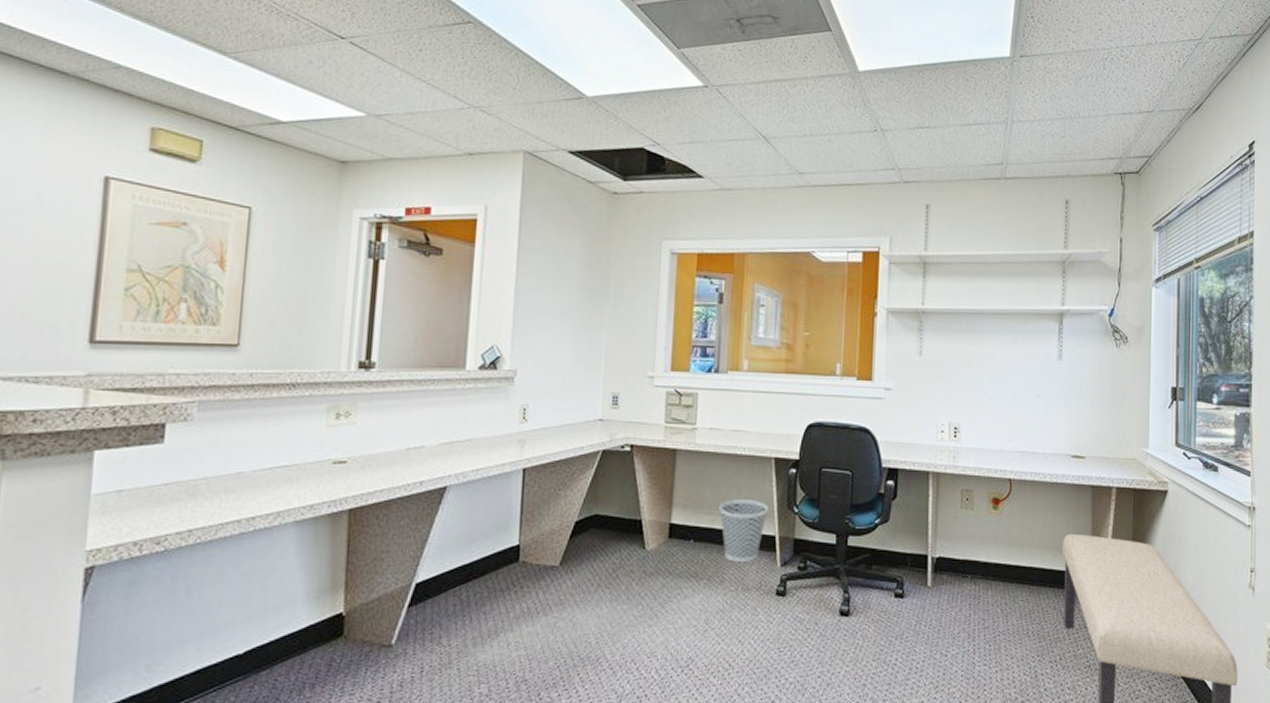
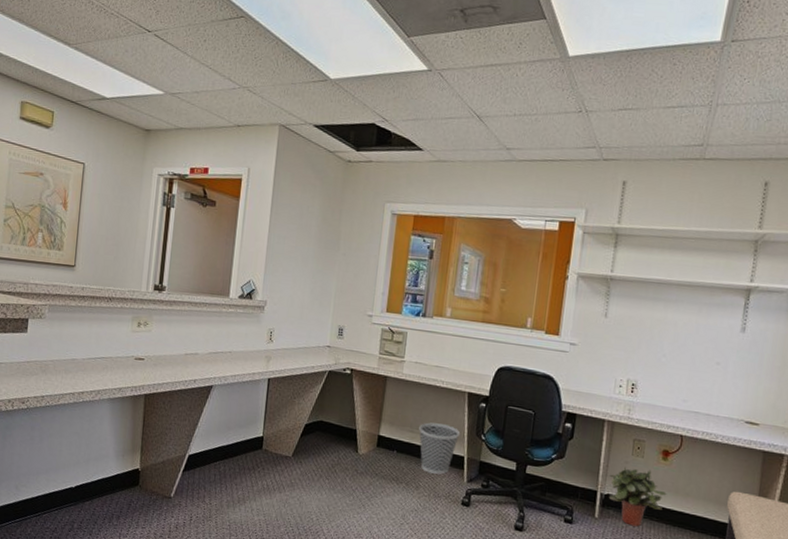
potted plant: none [940,522,1001,590] -> present [608,467,667,527]

